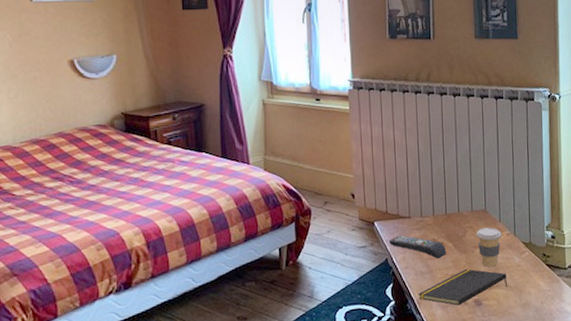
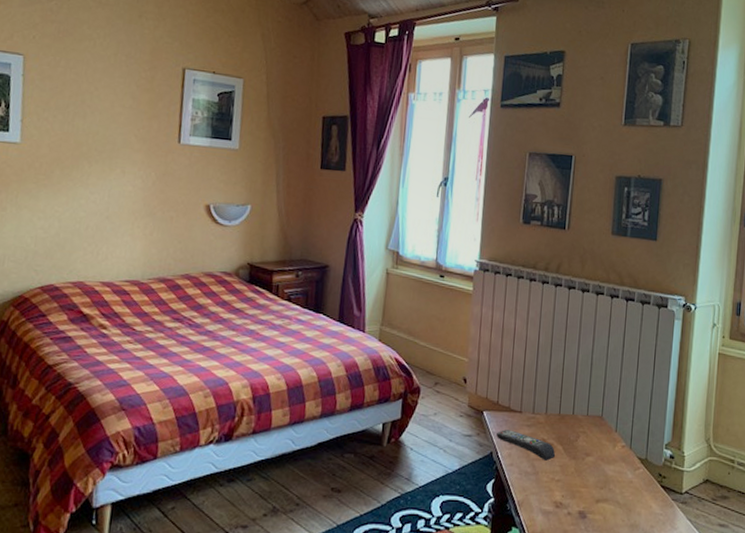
notepad: present [417,269,508,306] -> none [519,476,617,515]
coffee cup: present [476,227,501,267] -> none [588,435,616,478]

